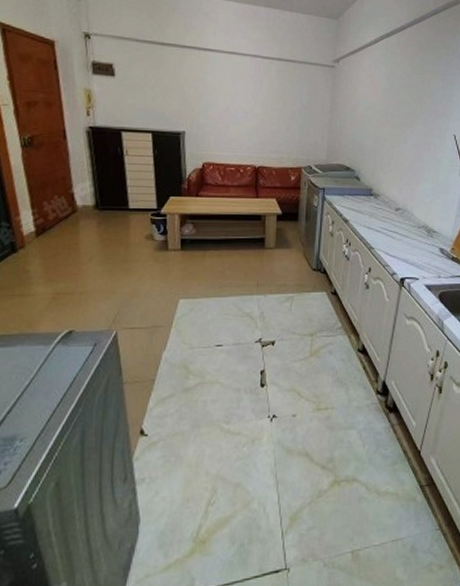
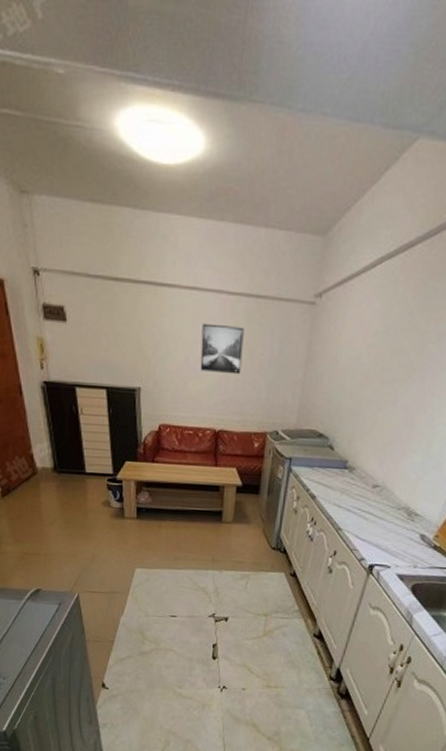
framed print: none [239,79,277,121] -> present [200,323,244,375]

